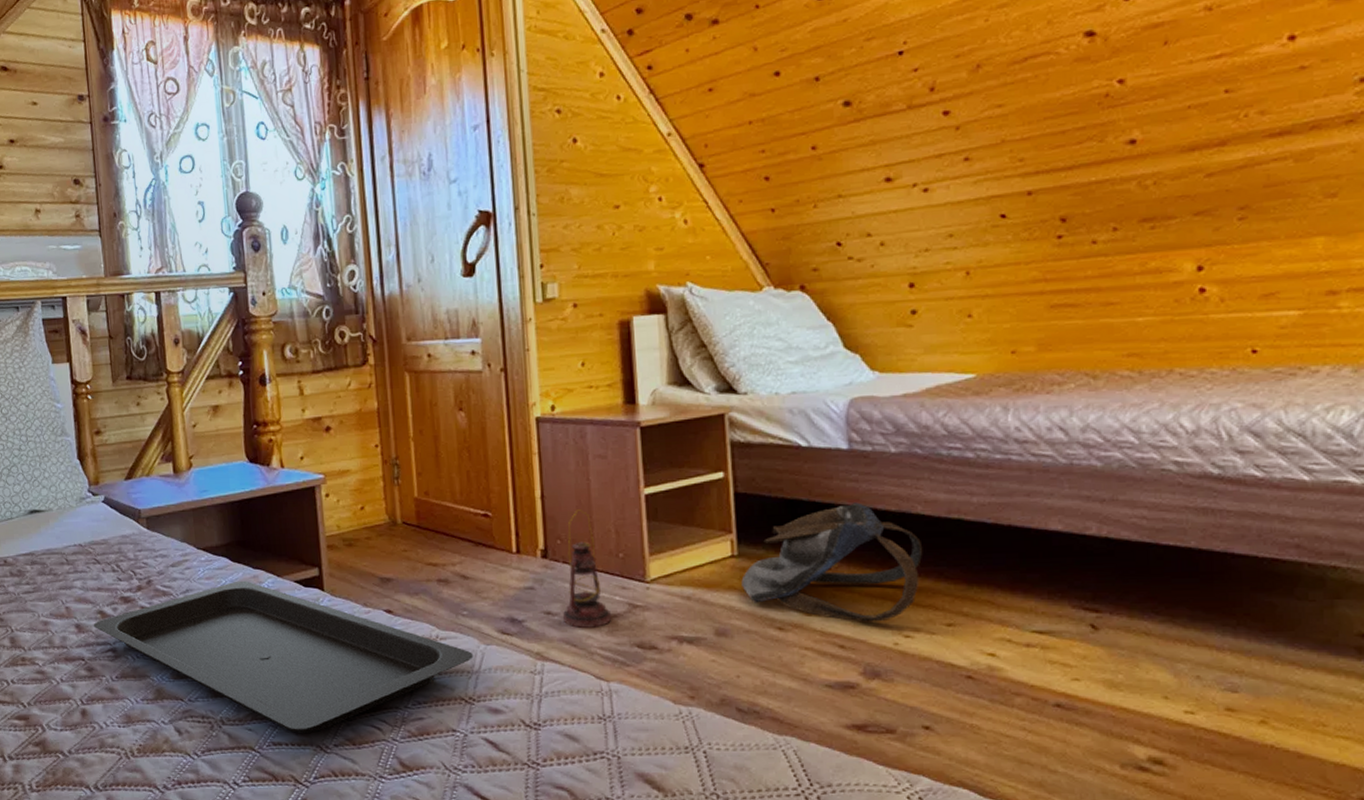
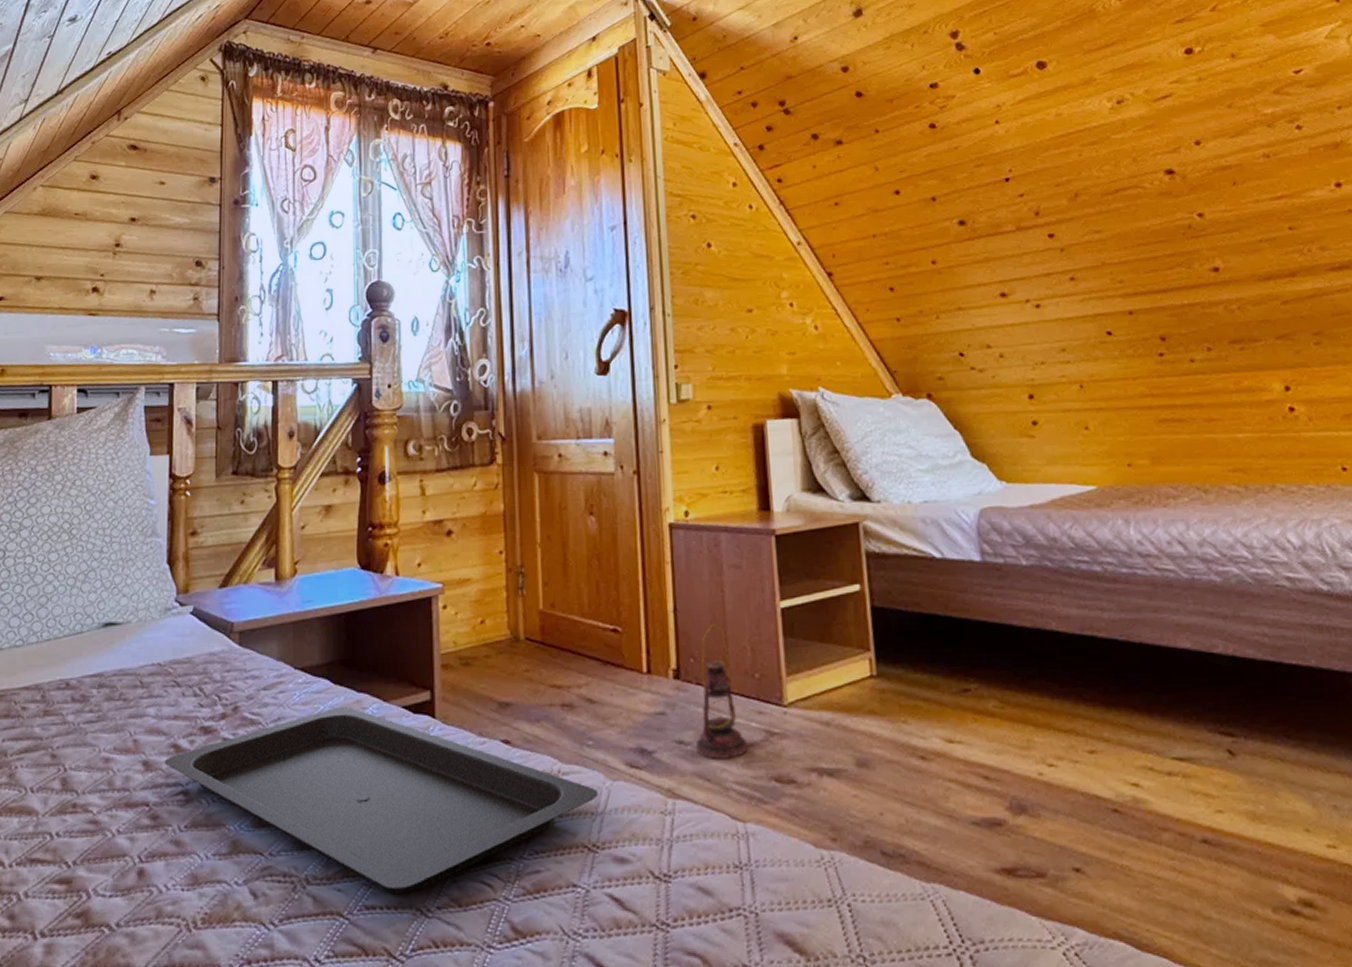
backpack: present [741,502,923,622] -> none [881,618,1061,750]

